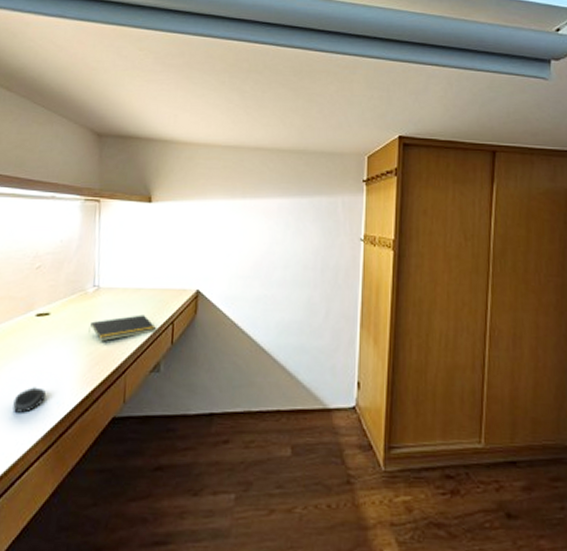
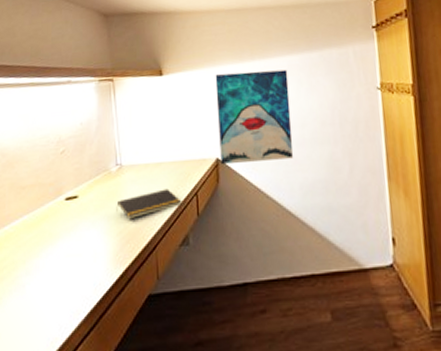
computer mouse: present [13,387,46,413] -> none [53,270,82,297]
wall art: none [200,208,277,298] -> present [215,69,294,164]

